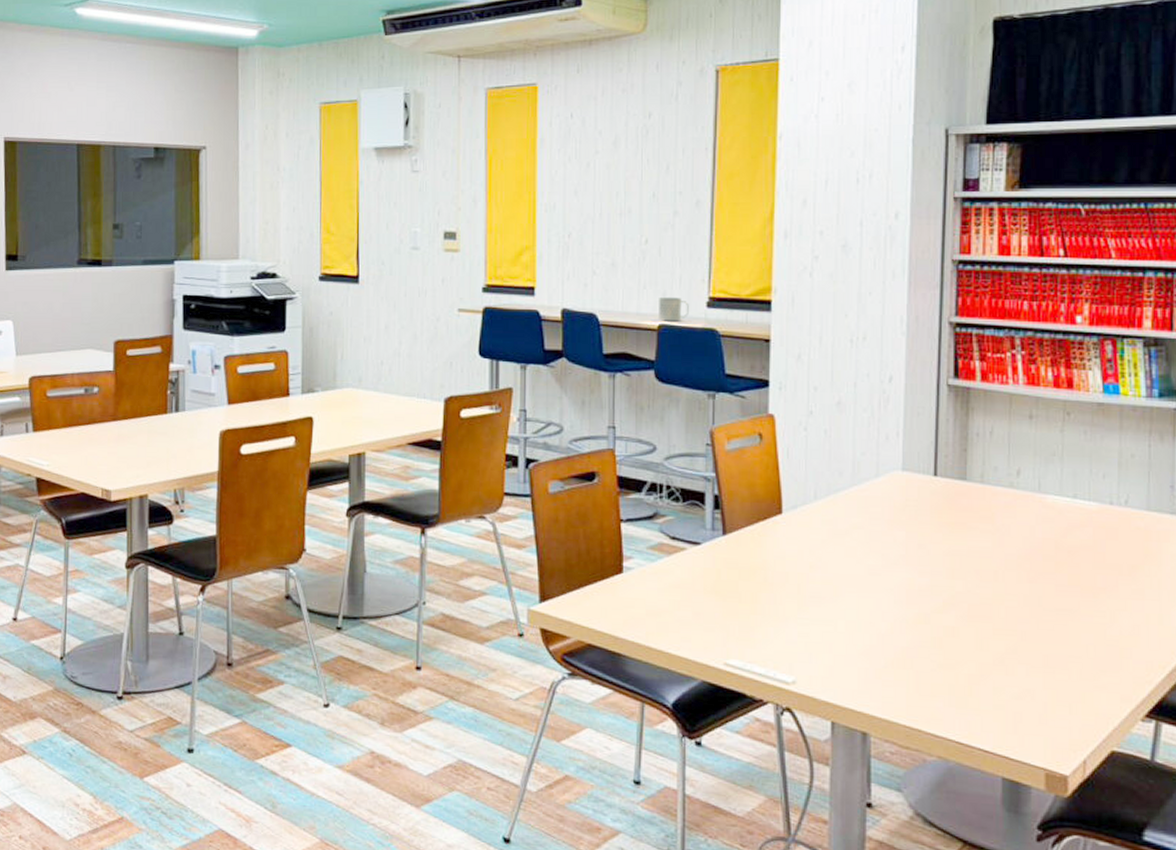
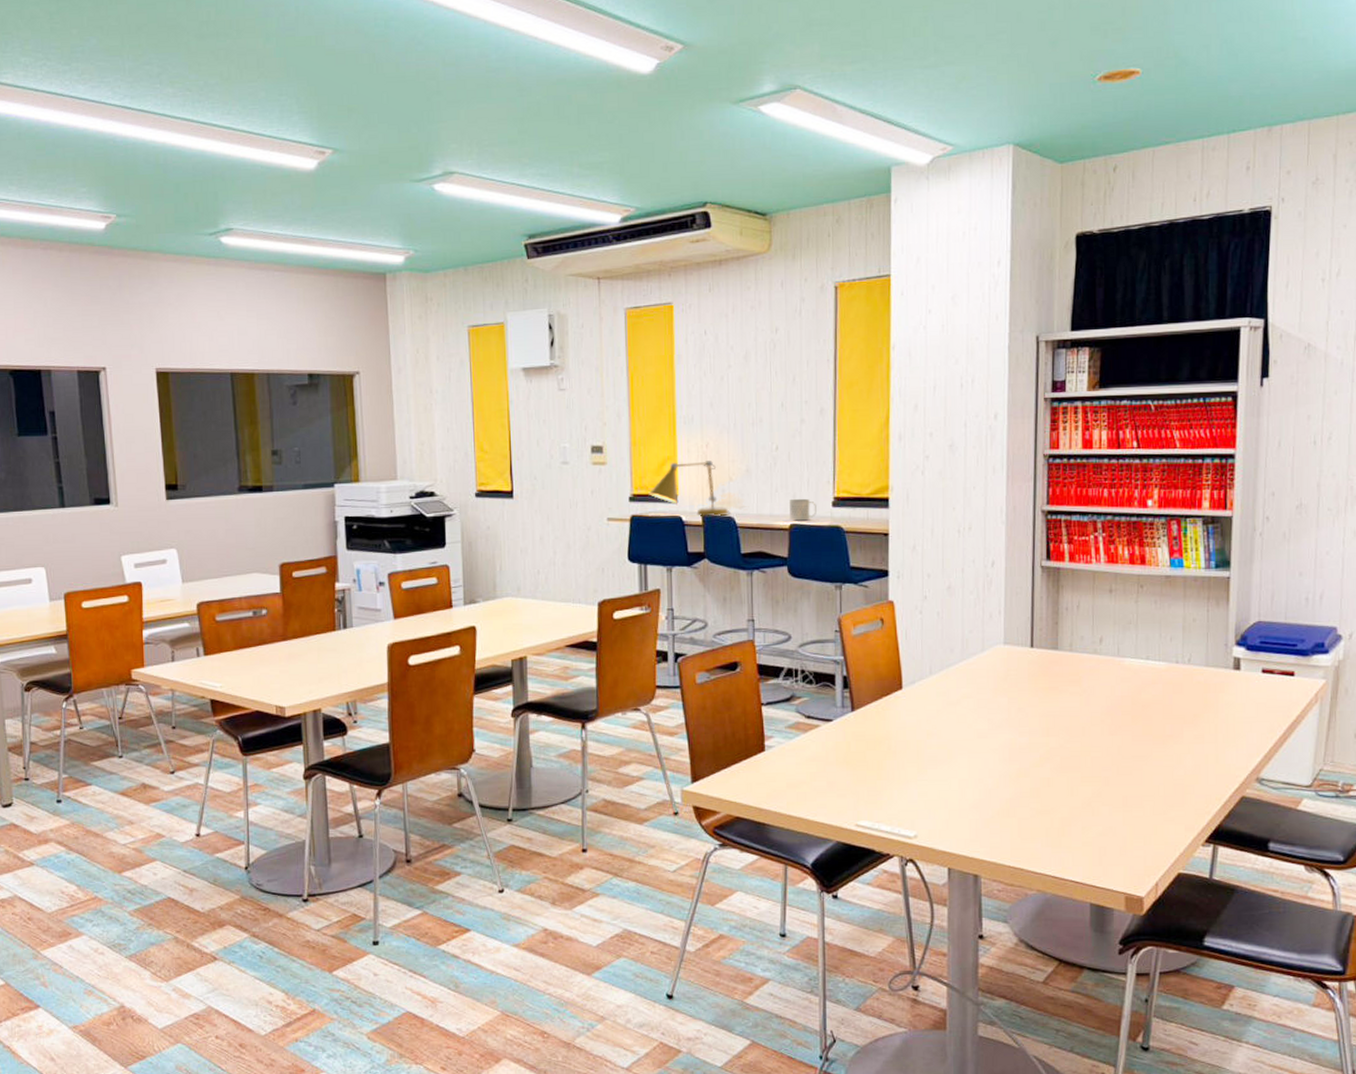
table lamp: none [503,252,593,312] -> present [648,461,730,516]

